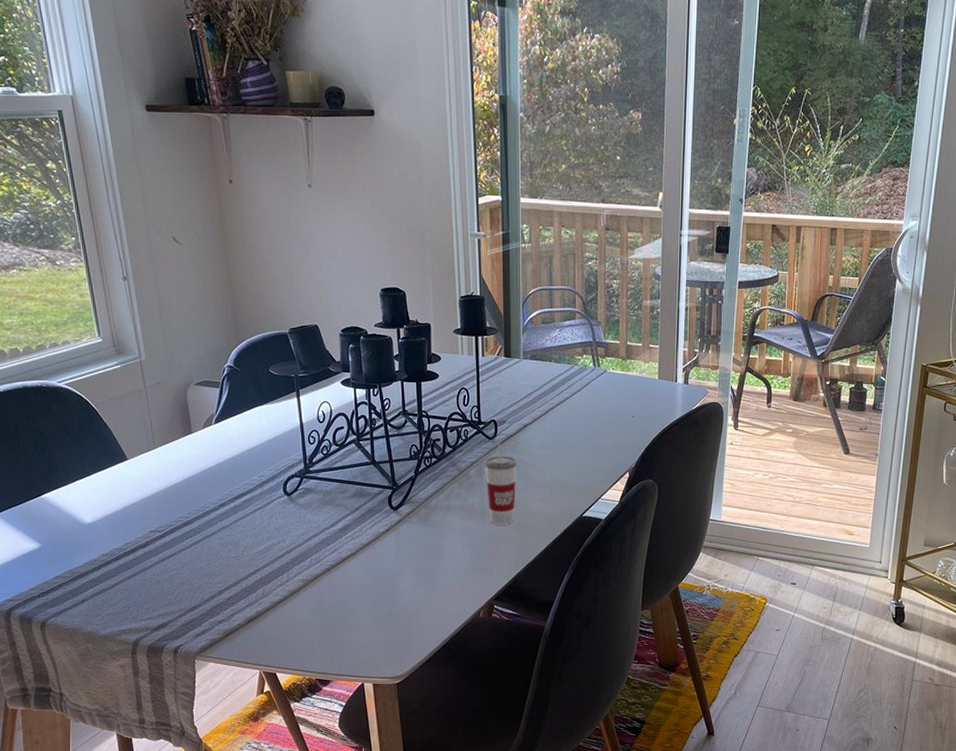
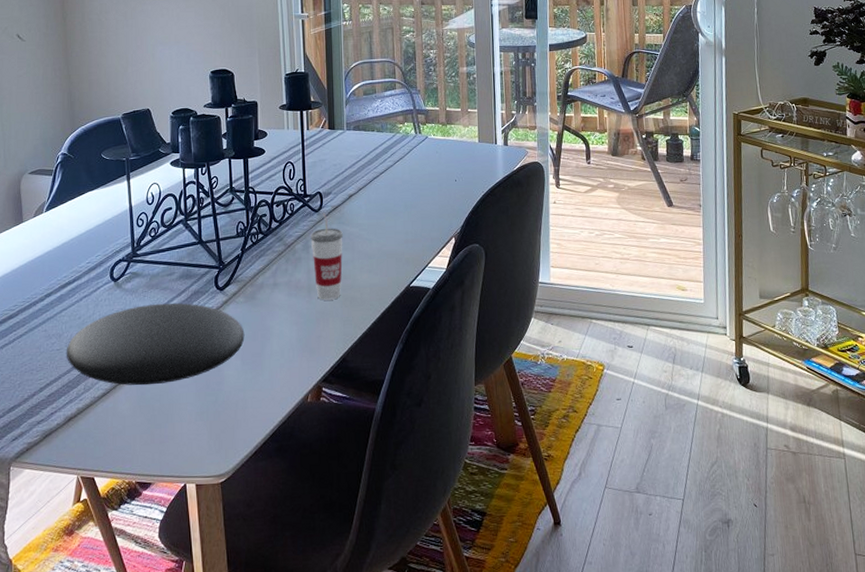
plate: none [242,519,419,594] -> present [66,302,245,386]

